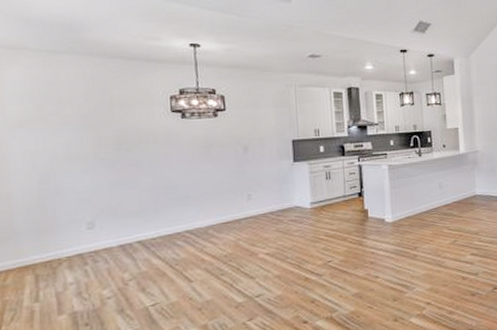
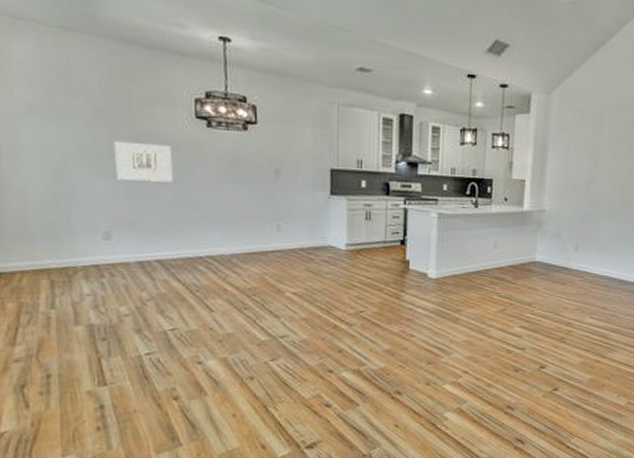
wall art: none [98,138,152,175] -> present [114,142,173,183]

